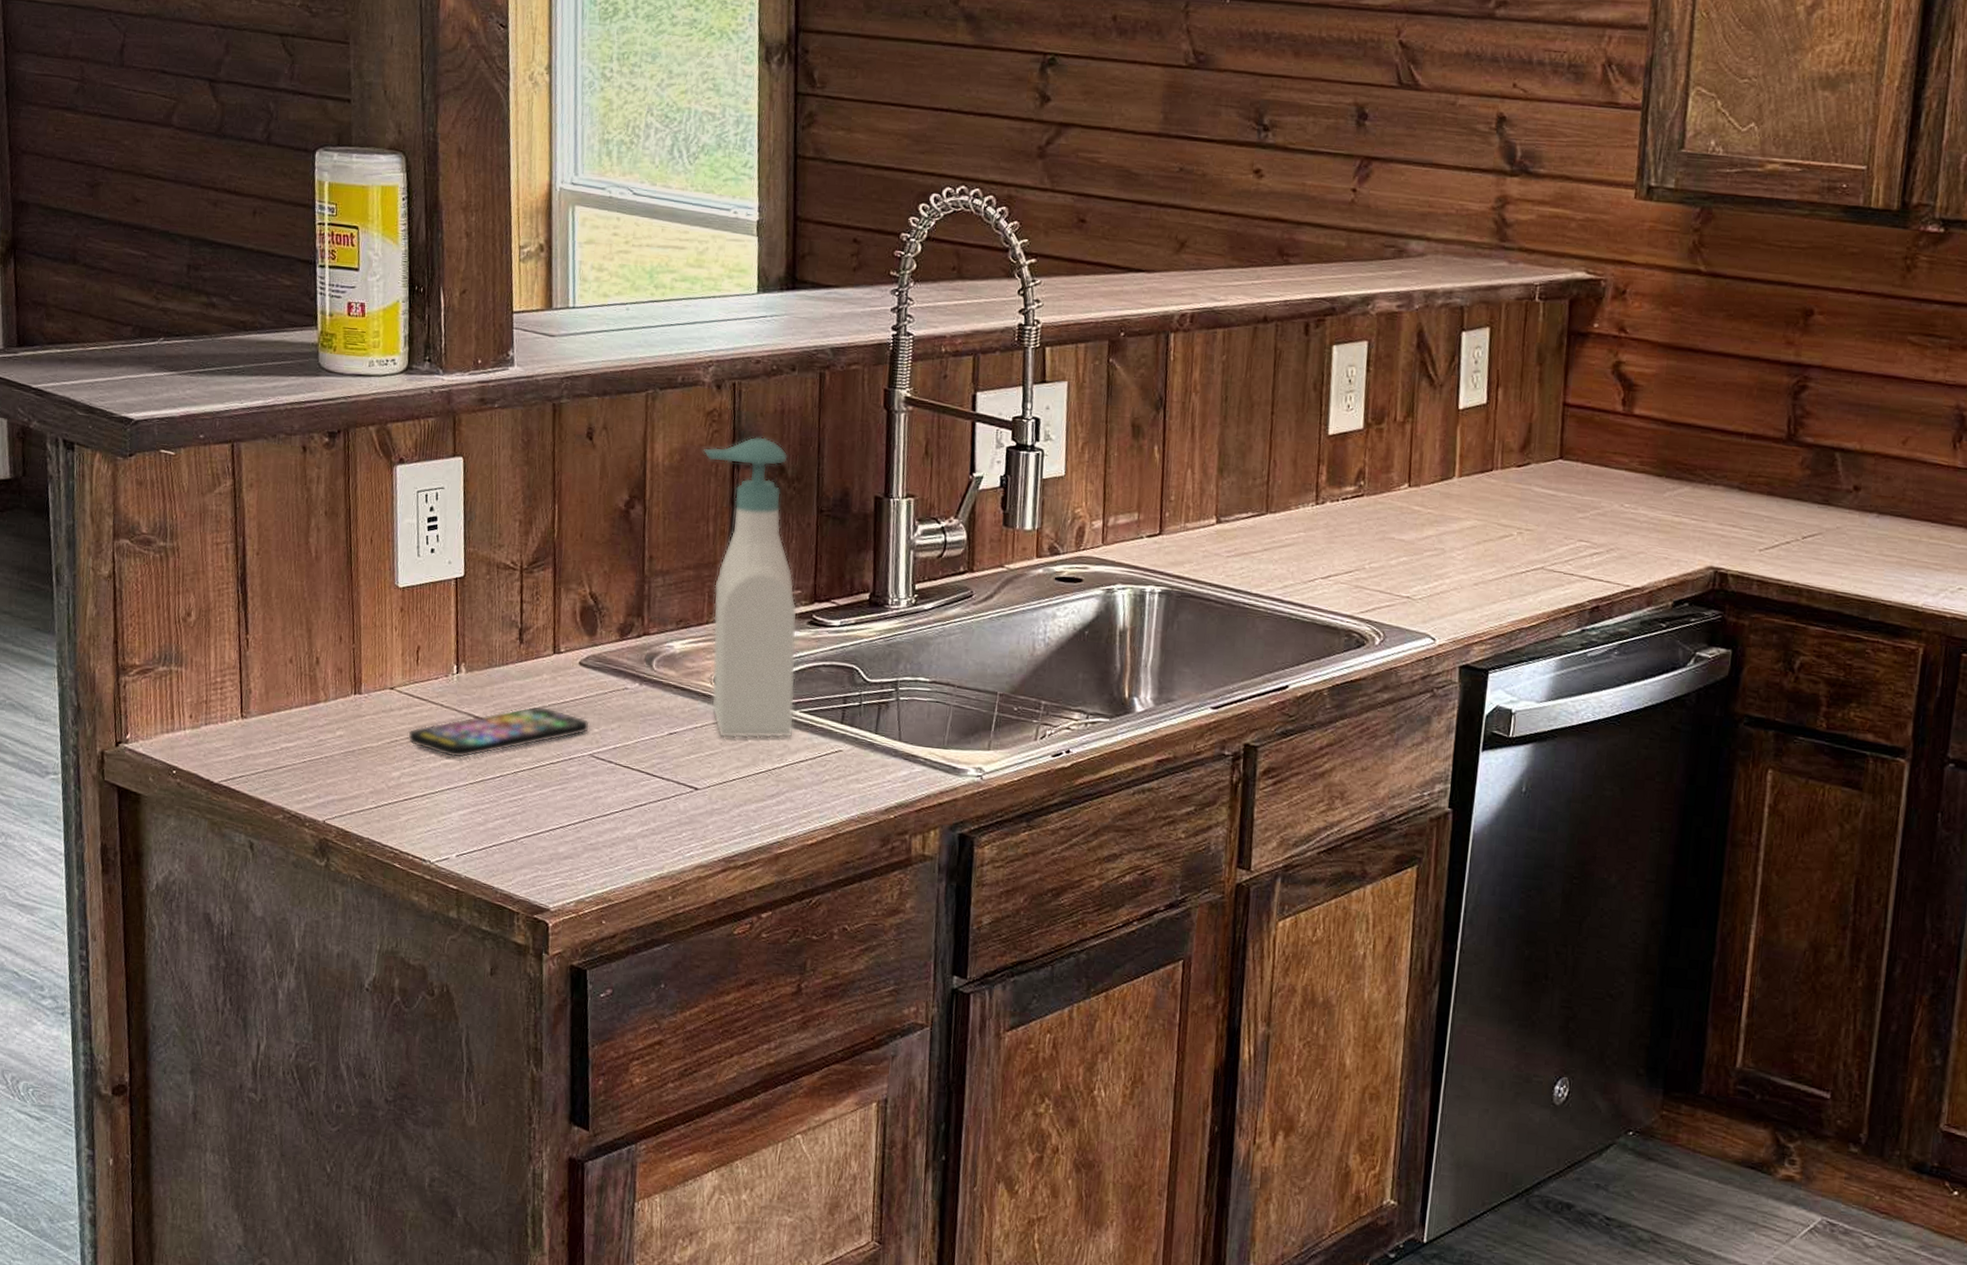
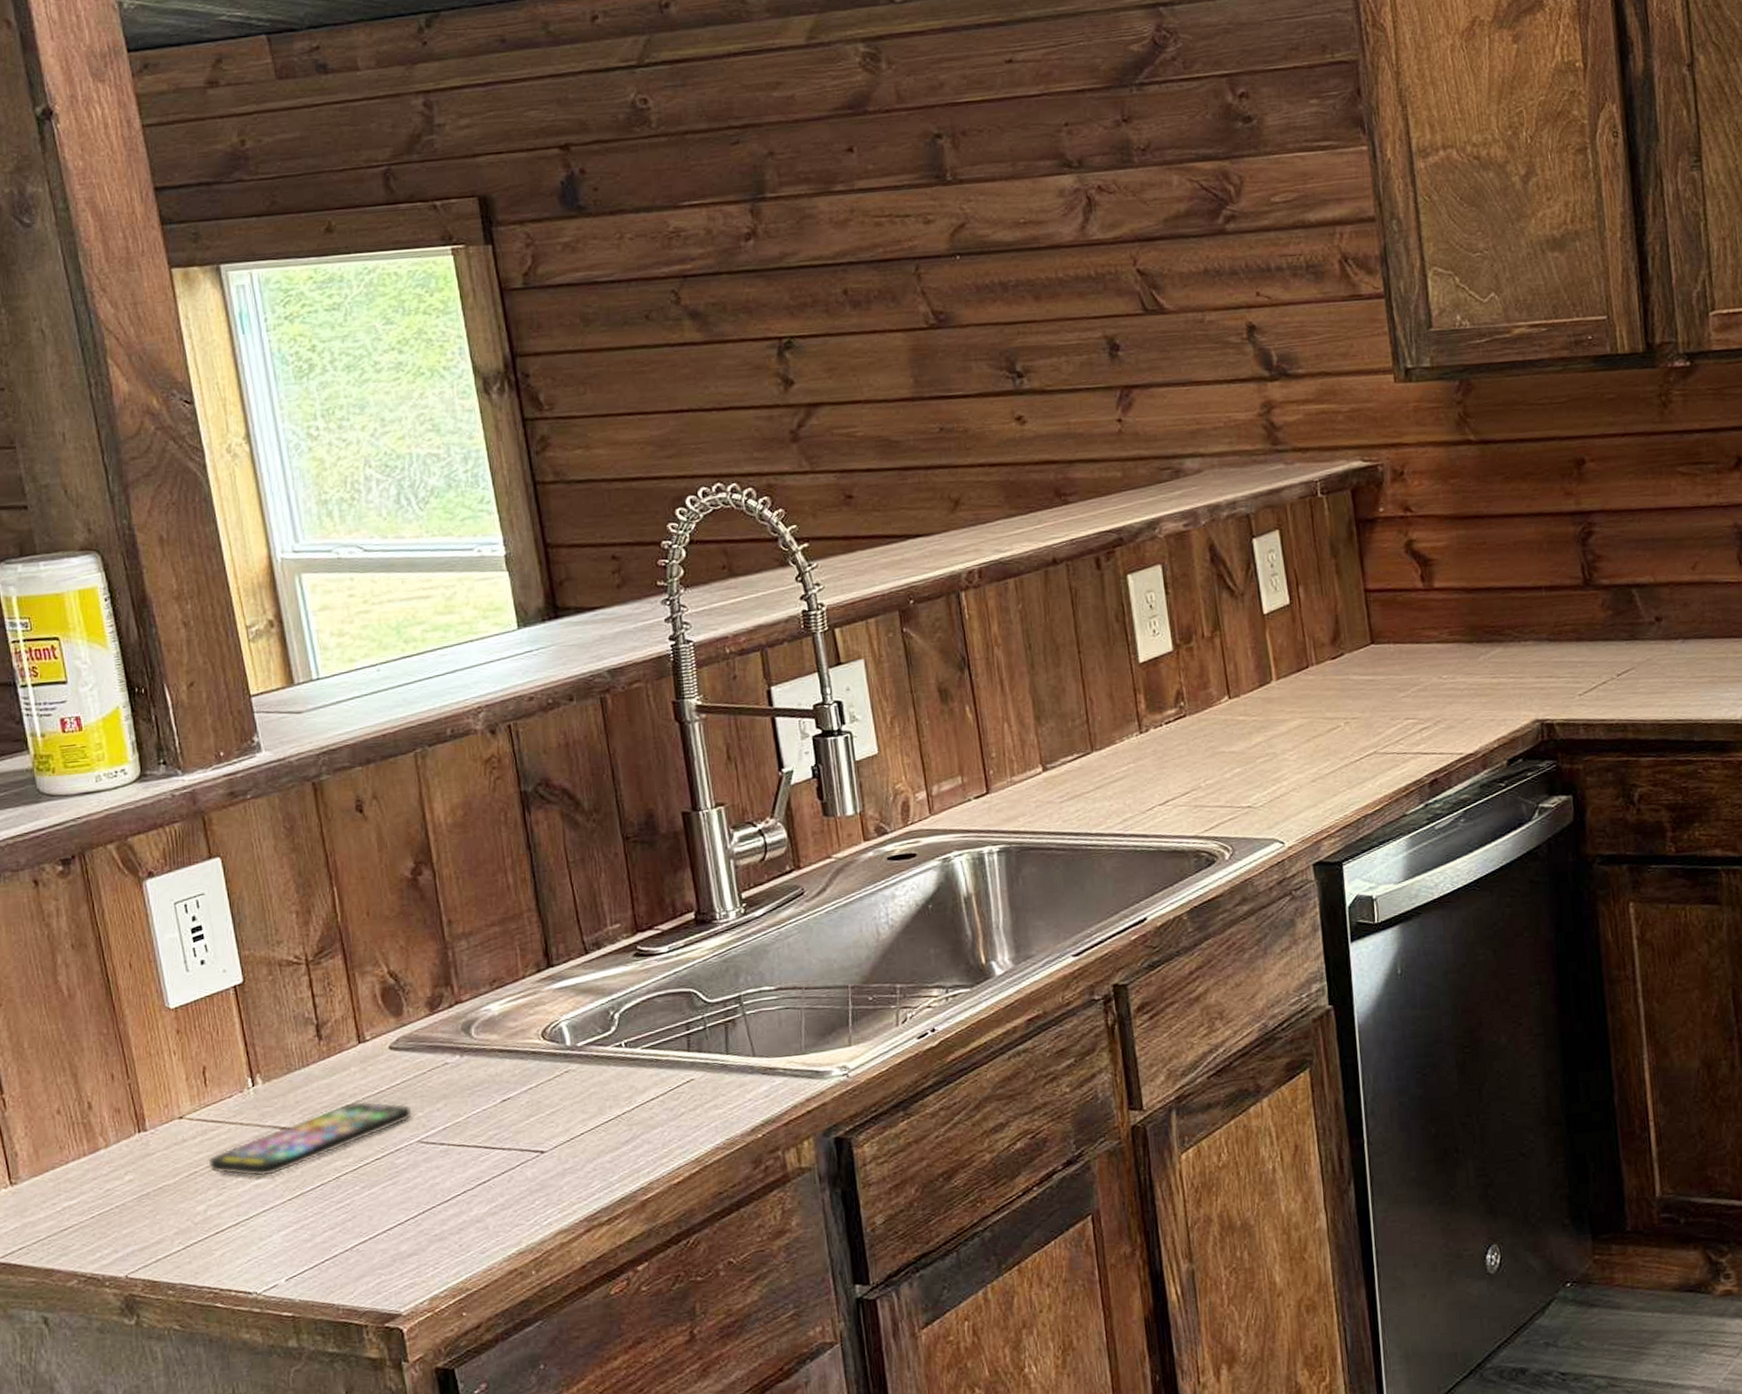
soap bottle: present [702,436,798,739] -> none [487,774,638,1093]

